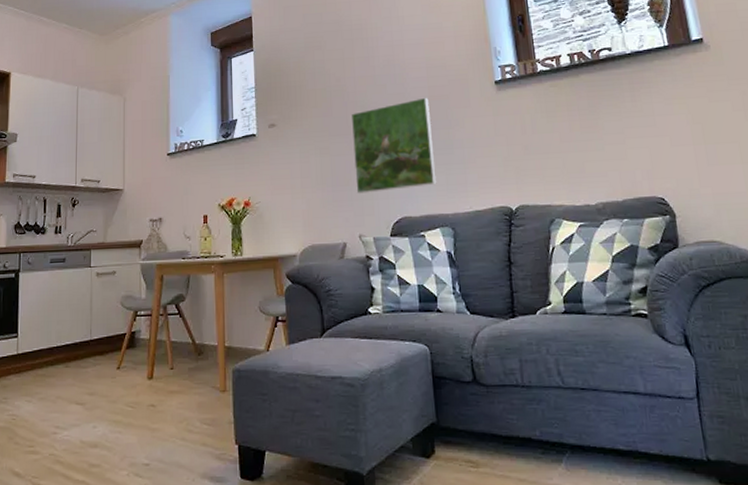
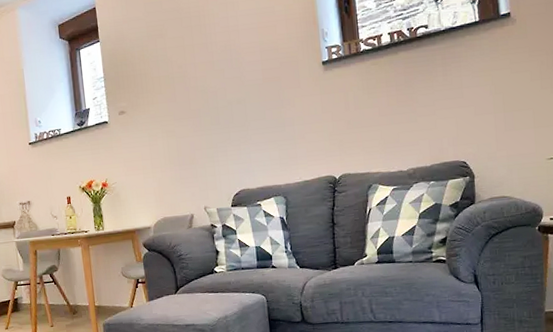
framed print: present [350,97,437,194] -> none [192,79,271,171]

